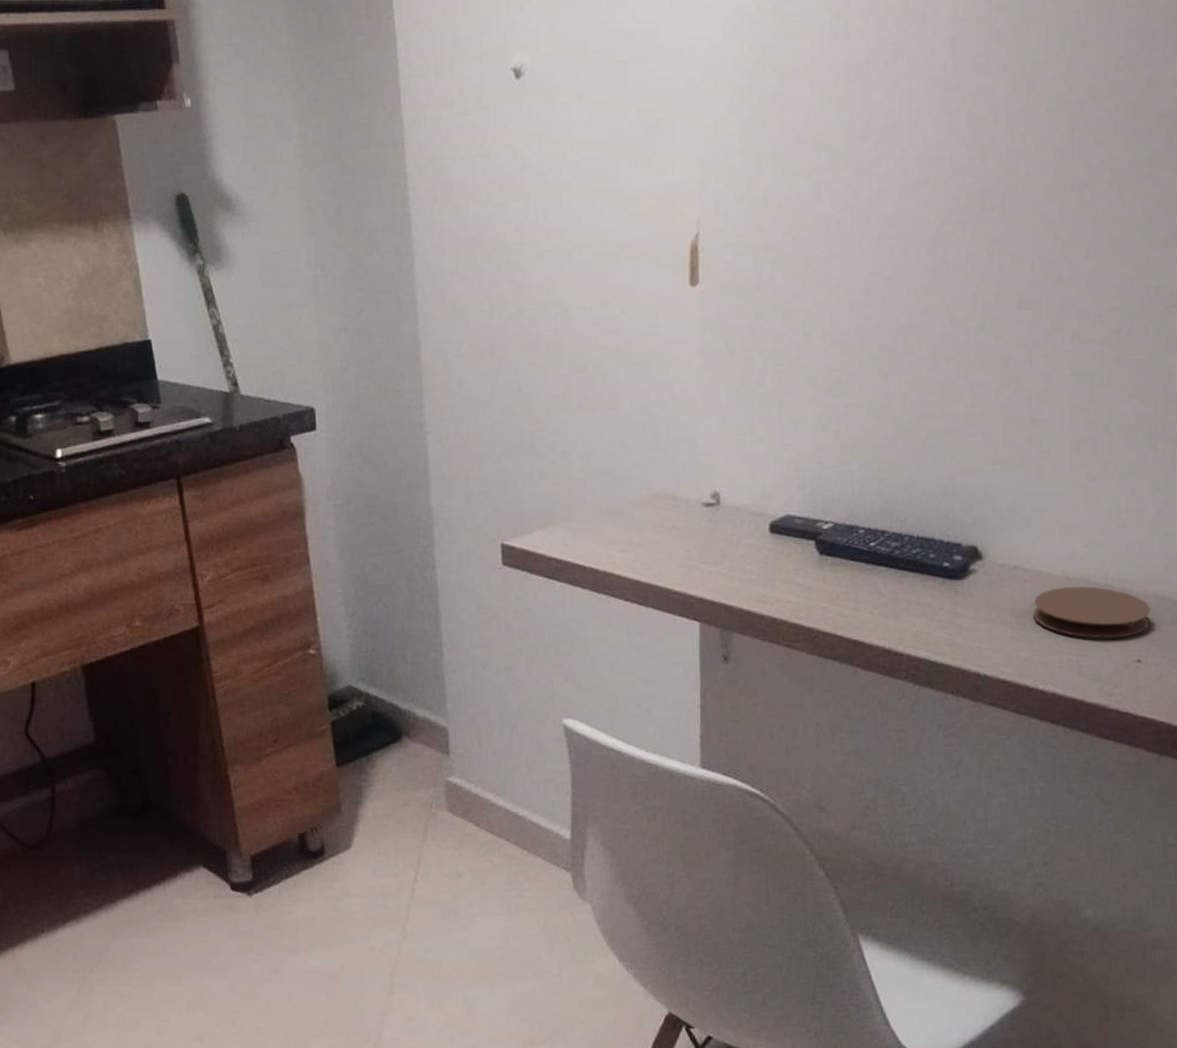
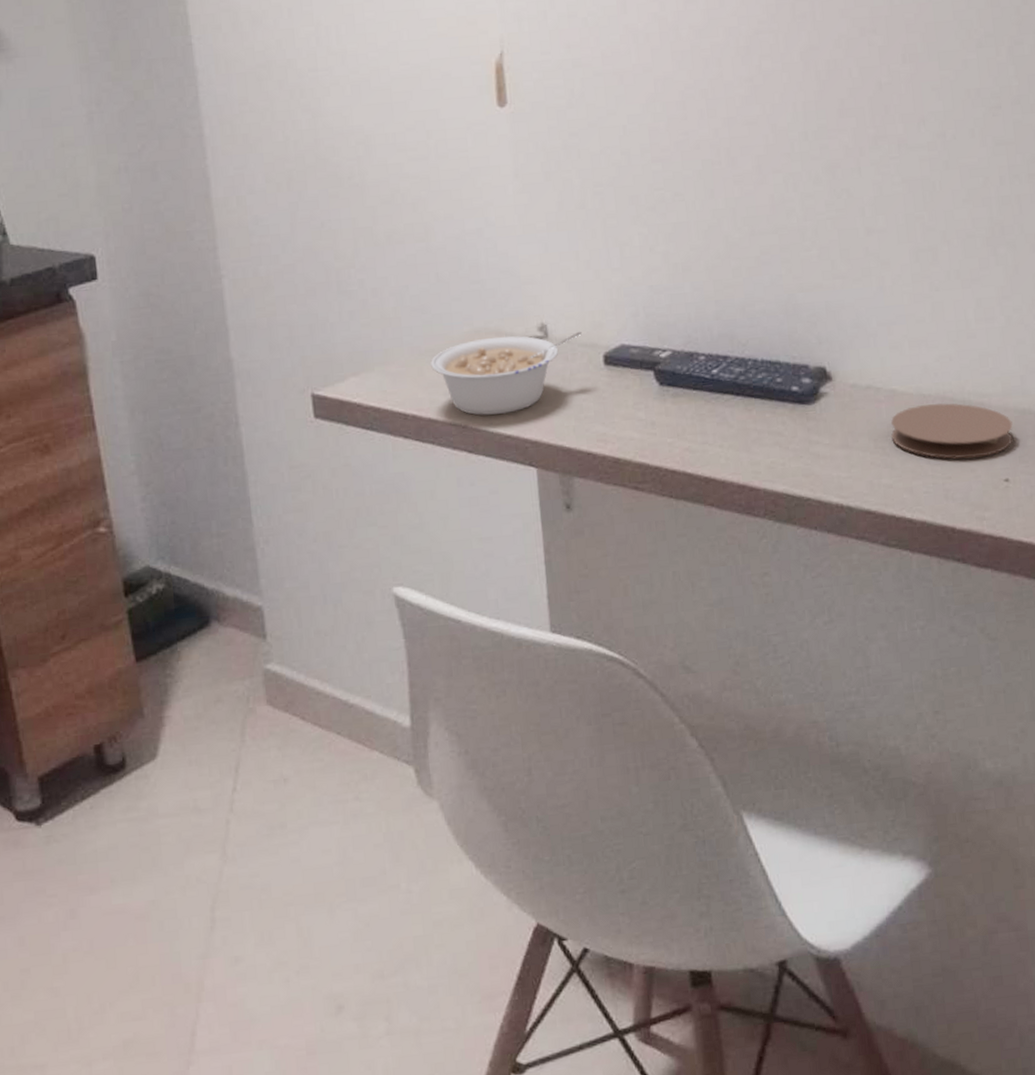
legume: none [610,500,752,572] -> present [431,331,583,416]

